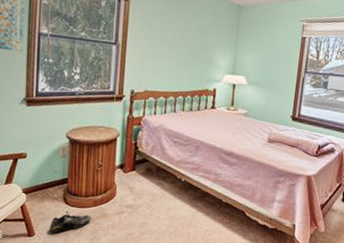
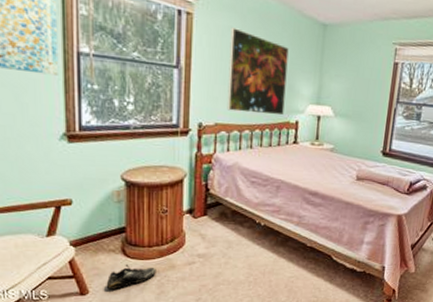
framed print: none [155,10,209,84] -> present [227,27,289,116]

